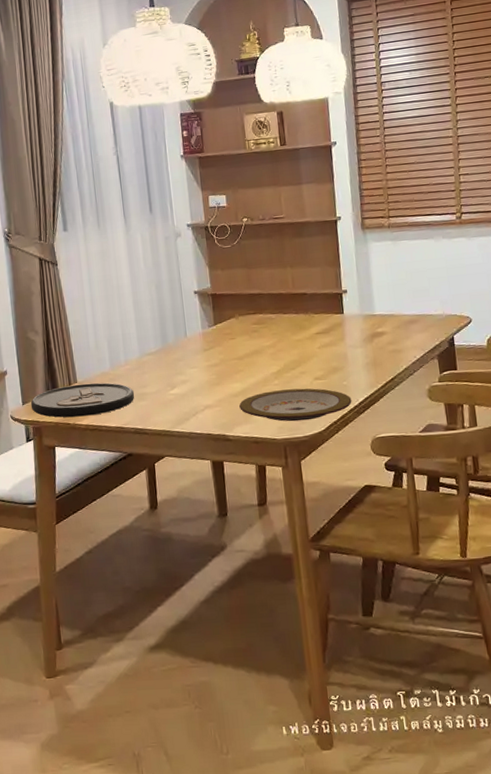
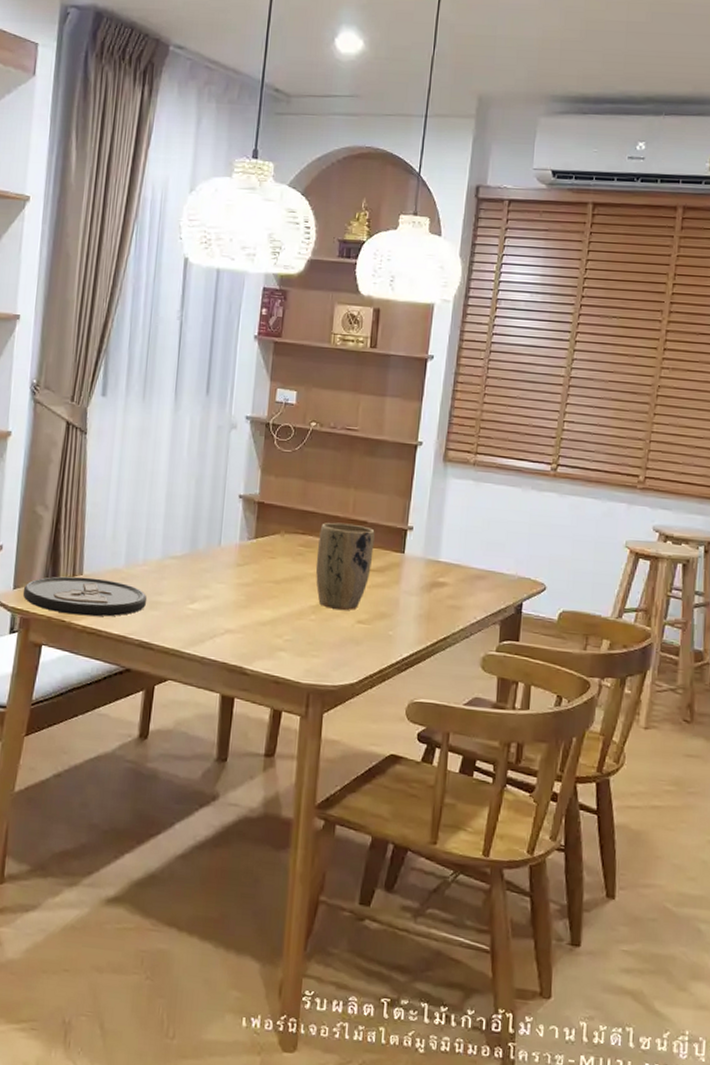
plate: present [239,388,352,422] -> none [265,626,395,668]
plant pot: none [268,297,318,372] -> present [315,522,375,610]

